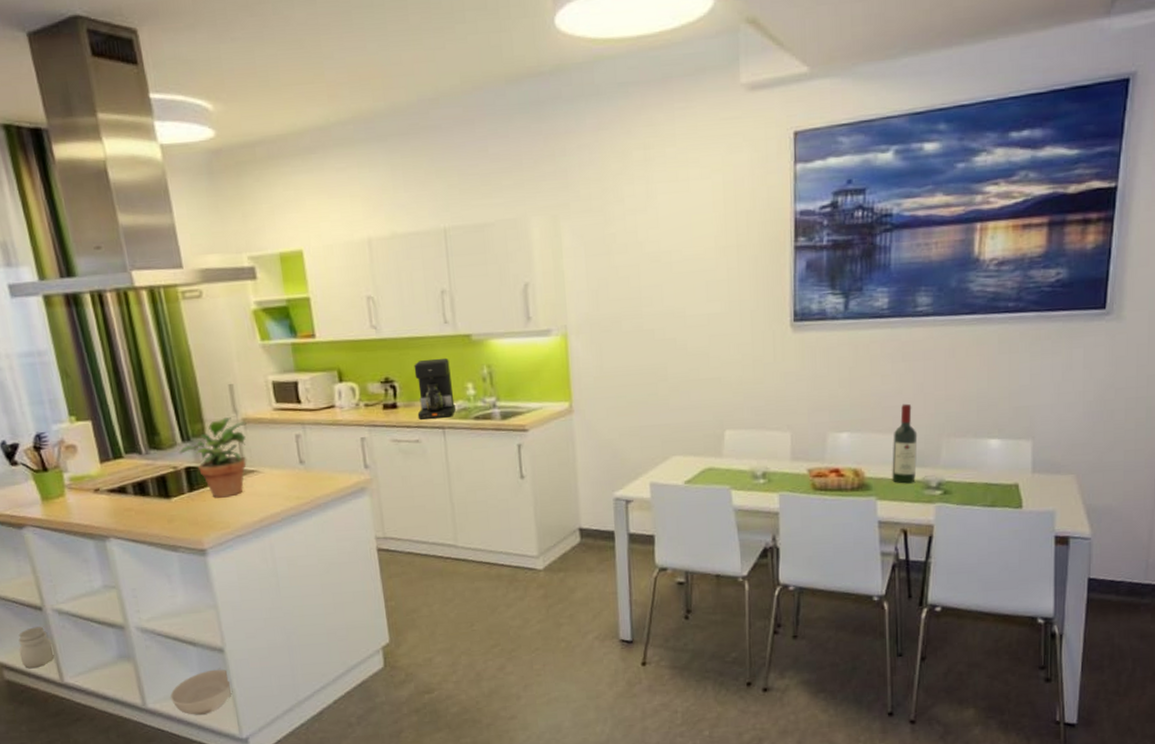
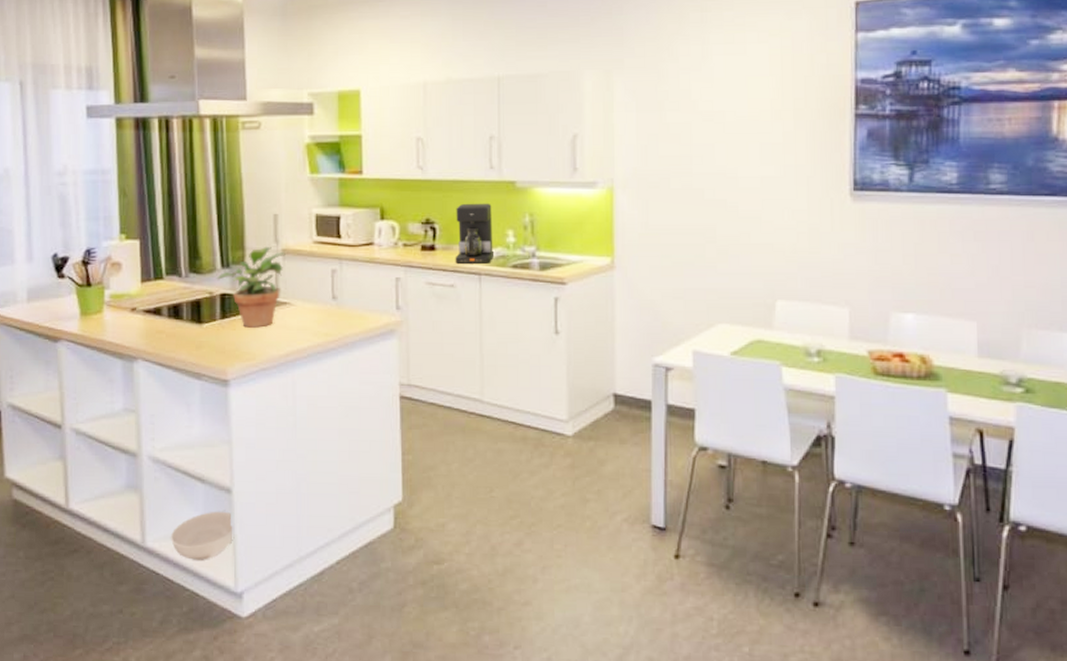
jar: present [18,626,55,669] -> none [31,445,65,490]
wine bottle: present [892,403,918,484] -> none [964,287,994,377]

